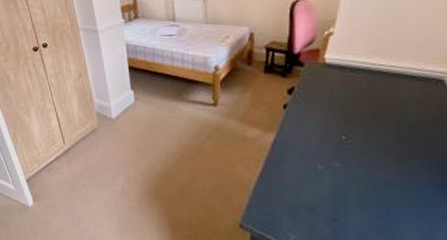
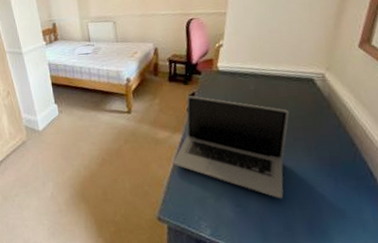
laptop: none [262,91,409,217] -> present [173,96,290,199]

